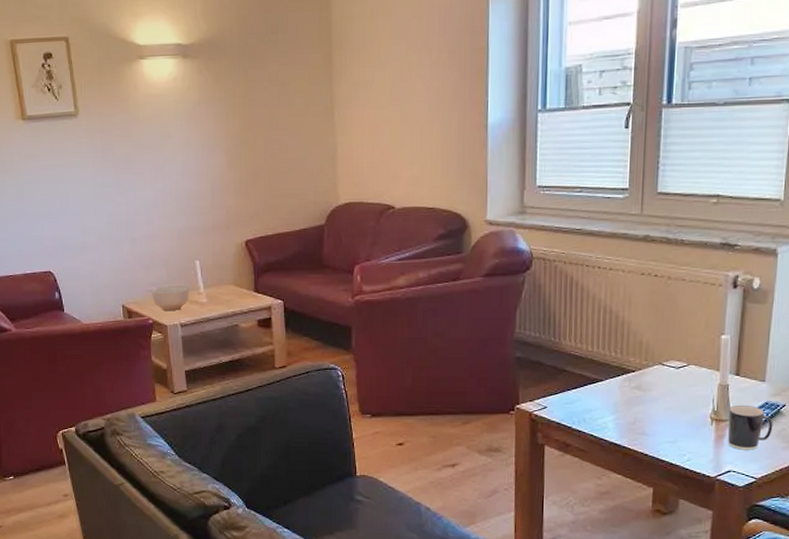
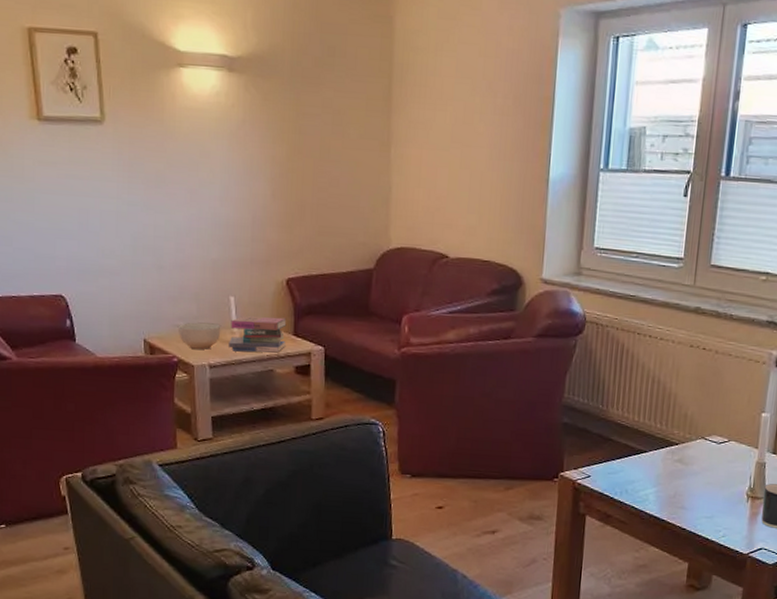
books: none [197,276,248,310] -> present [229,316,287,353]

